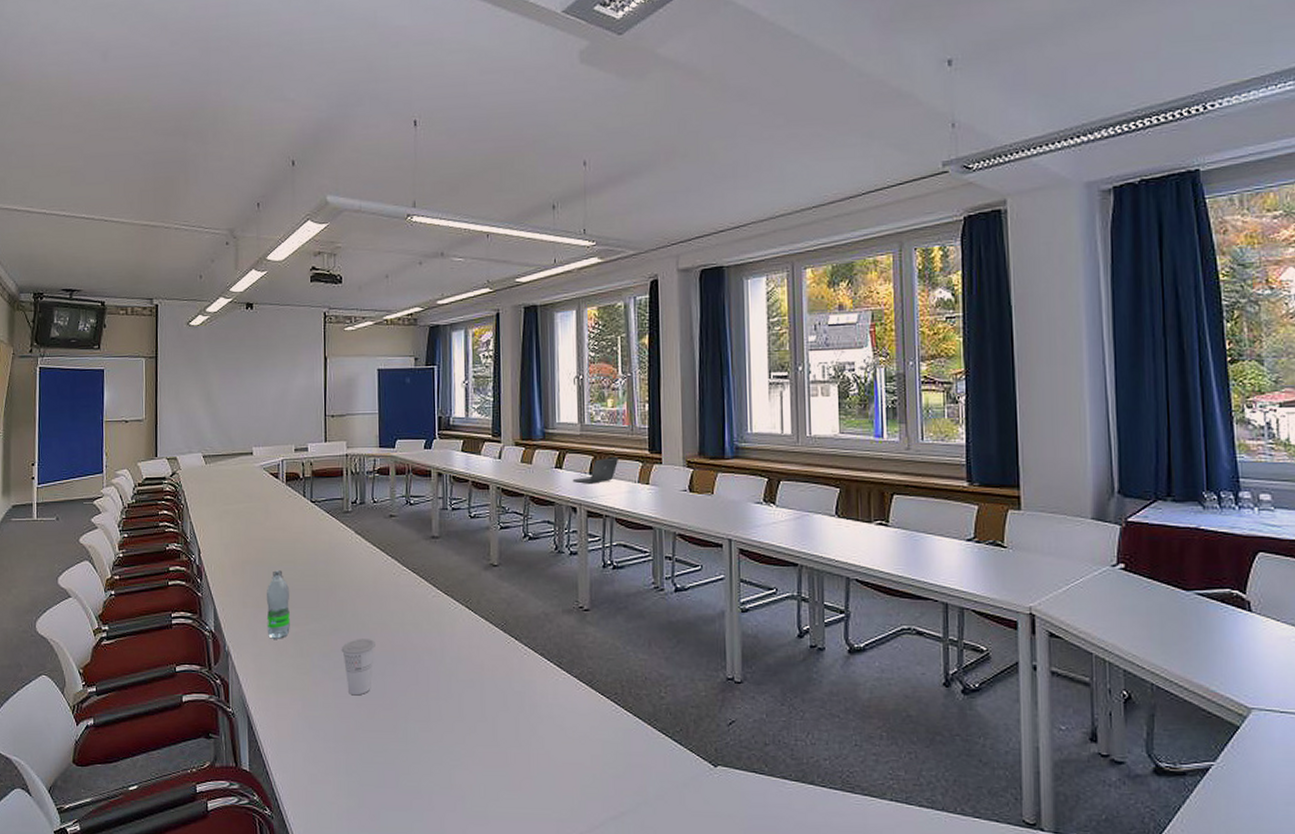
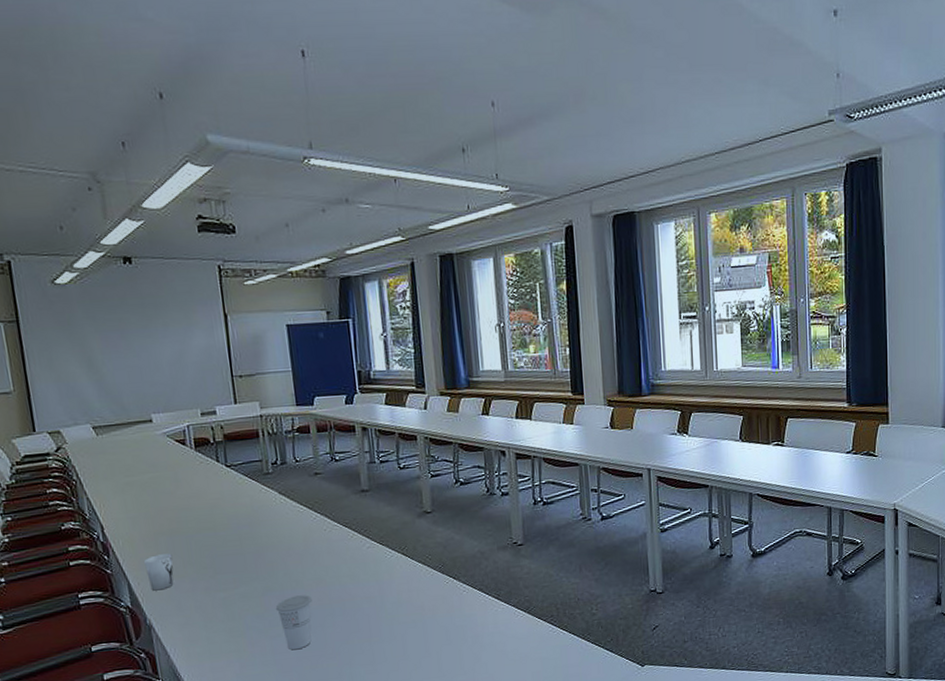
cup: none [231,583,255,618] -> present [144,553,174,591]
bottle: present [266,570,290,639] -> none [186,538,218,607]
laptop: present [572,457,619,484] -> none [499,401,544,428]

